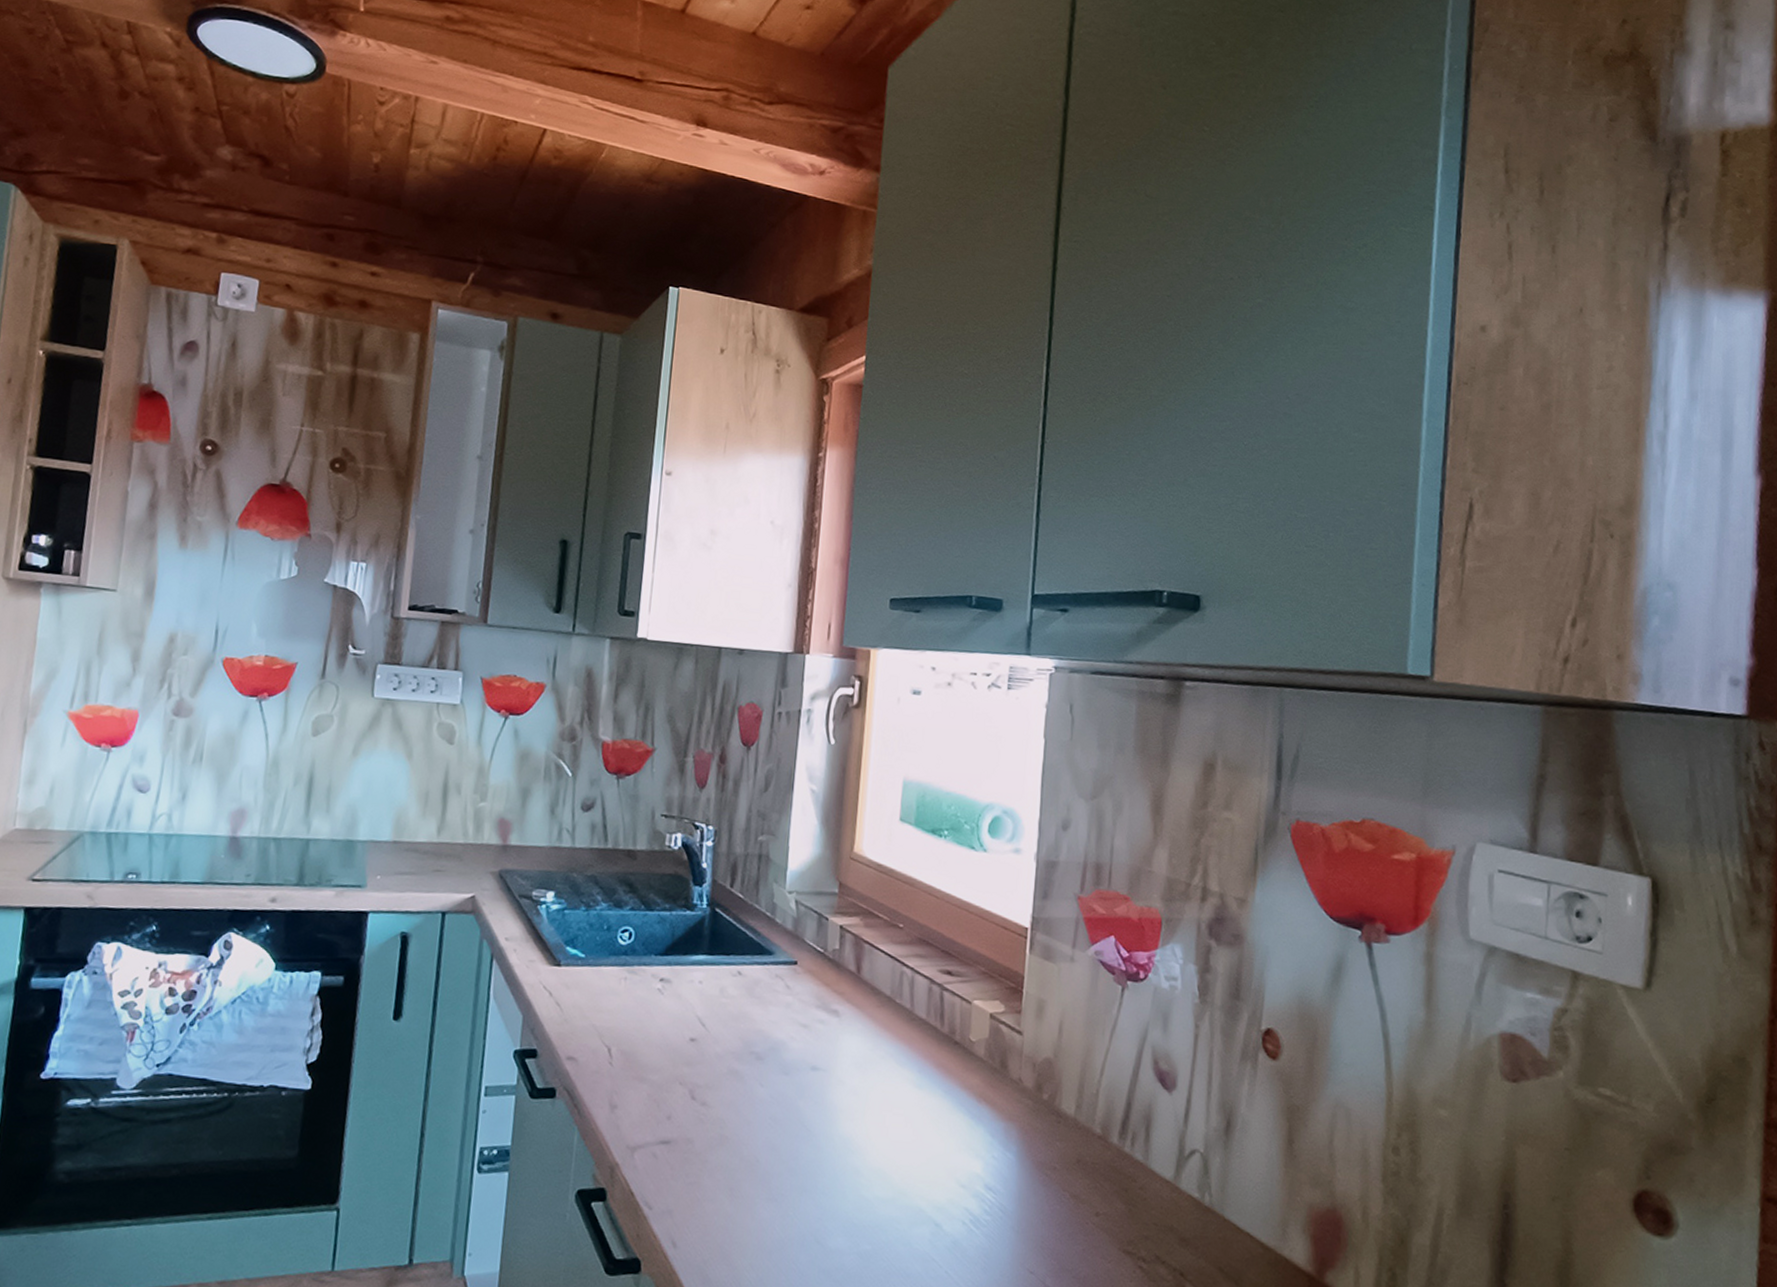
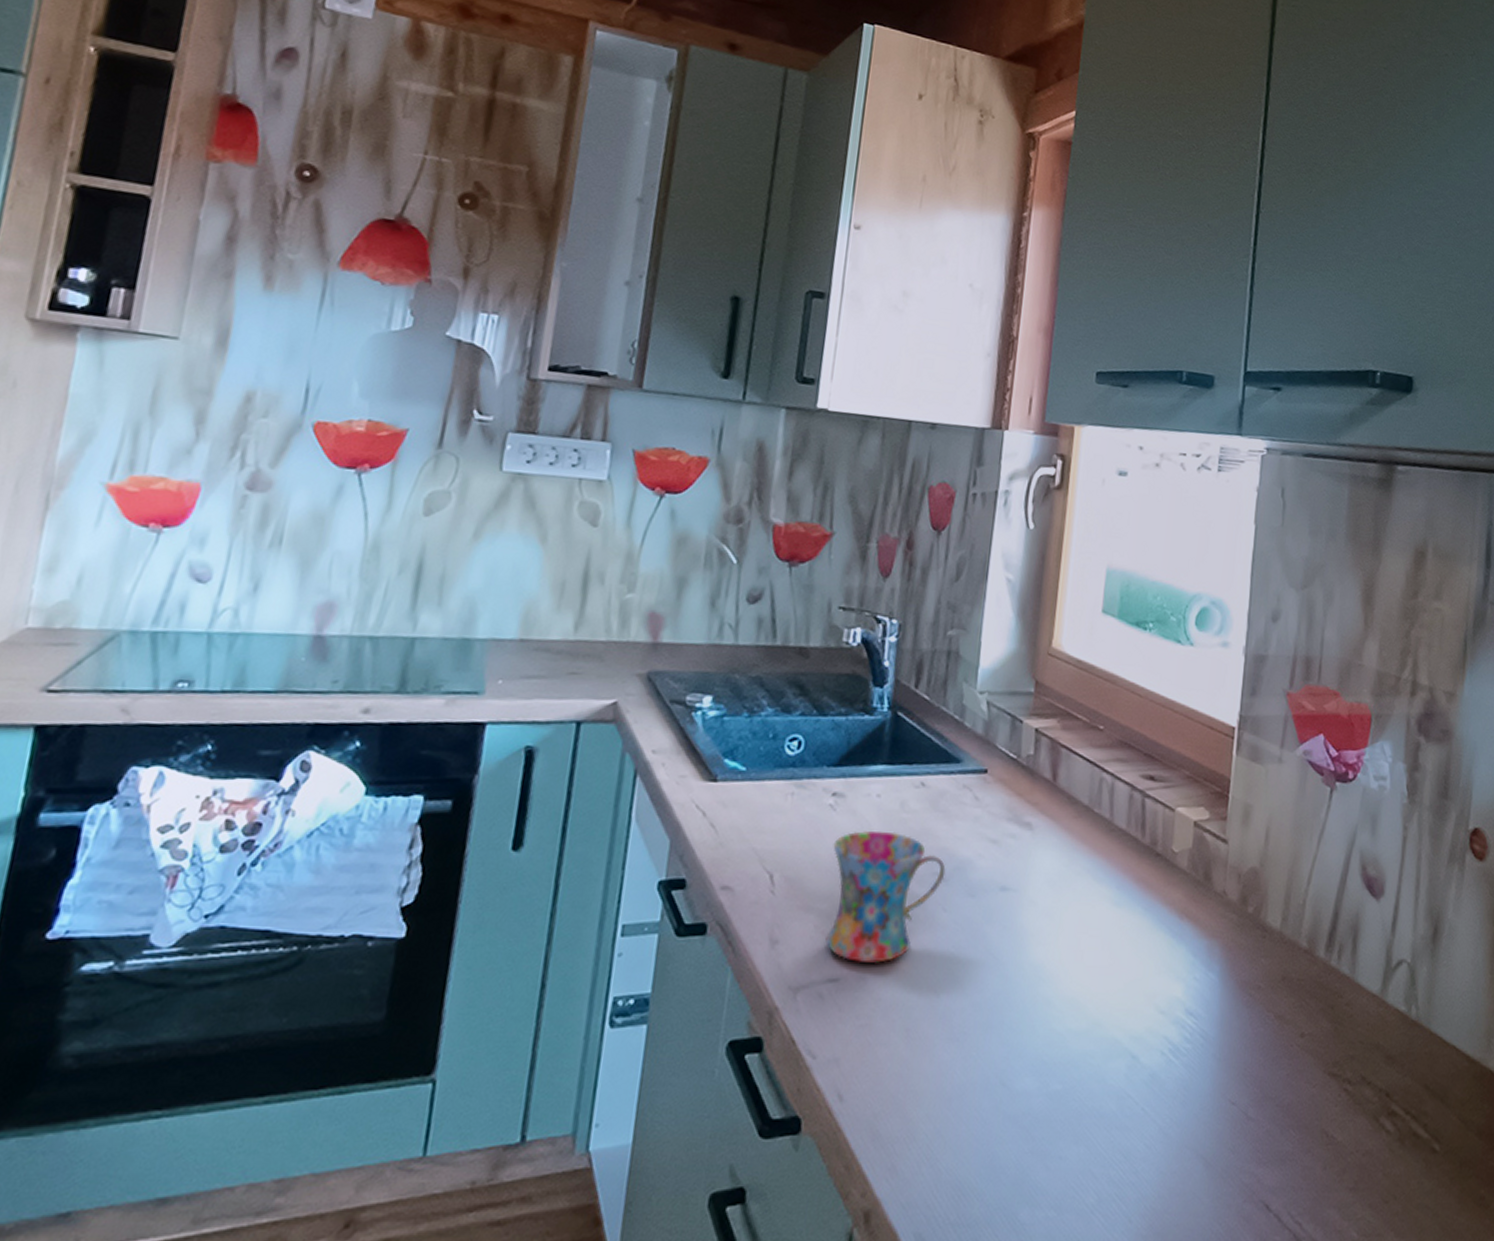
mug: none [658,1013,762,1129] -> present [826,831,946,963]

